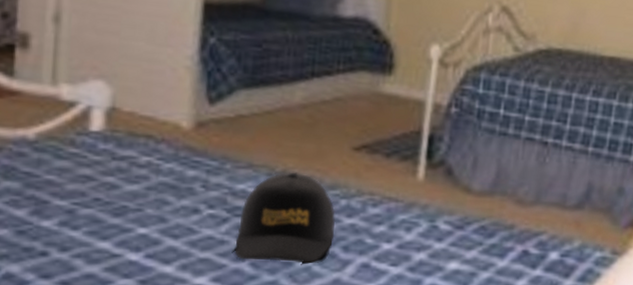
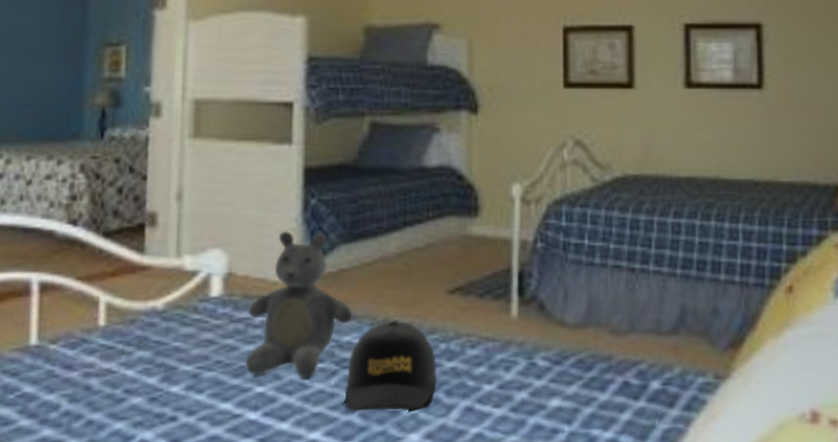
teddy bear: none [128,67,250,223] -> present [246,230,353,378]

